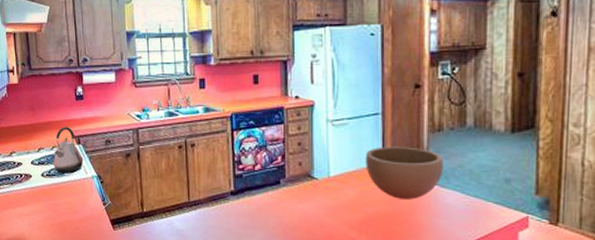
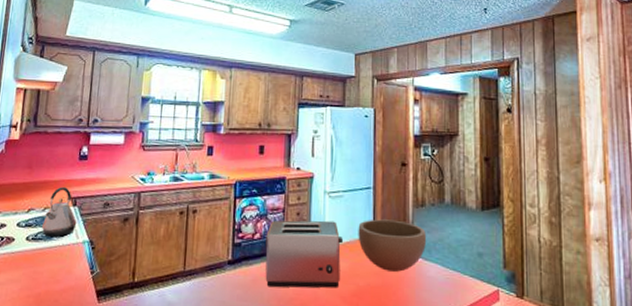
toaster: none [267,150,349,216] -> present [265,220,343,288]

